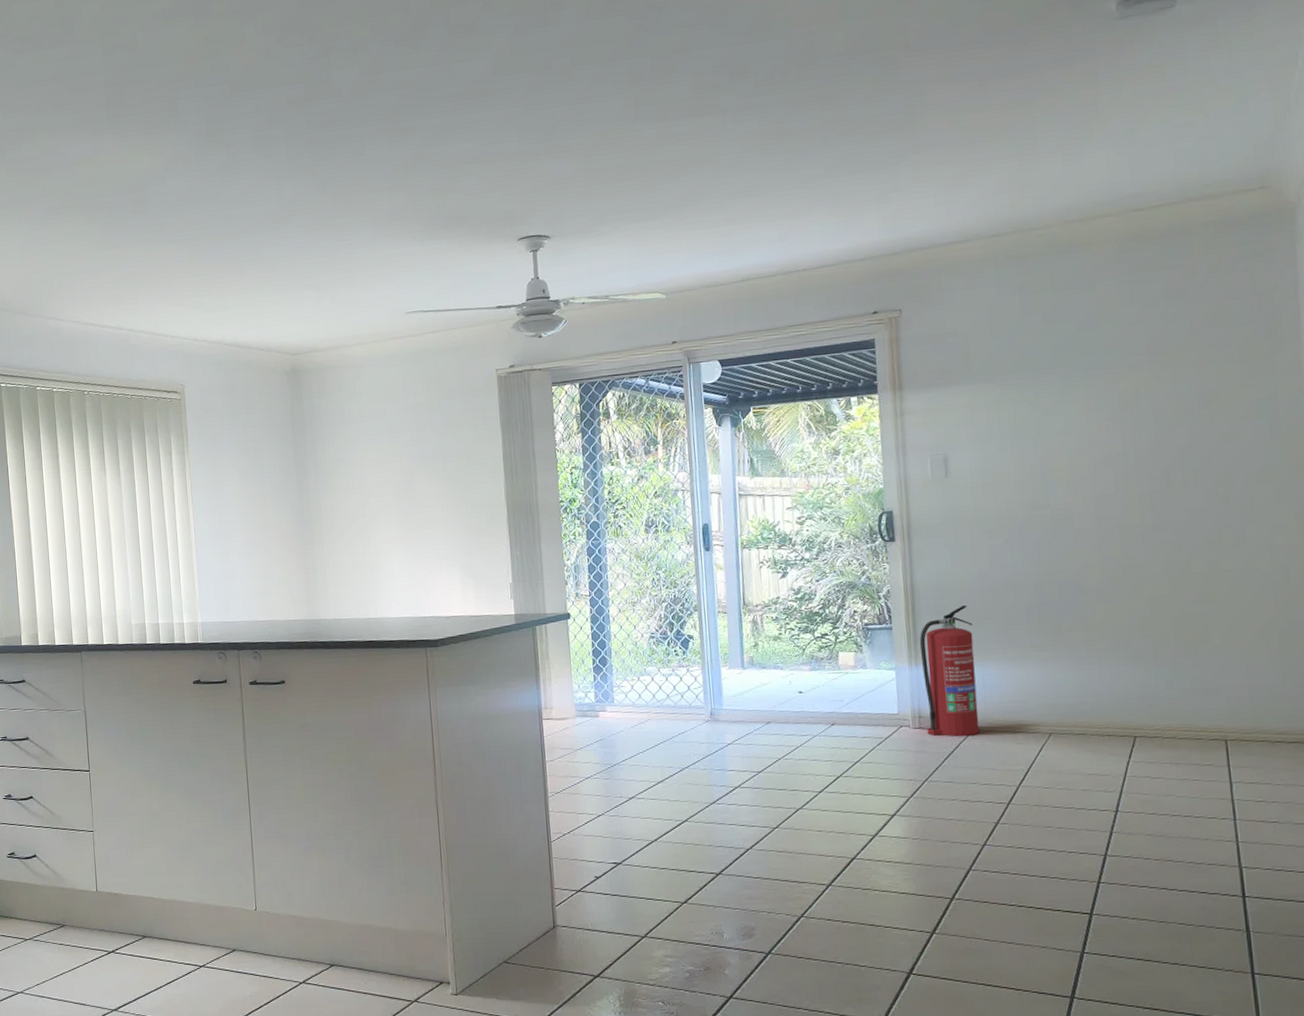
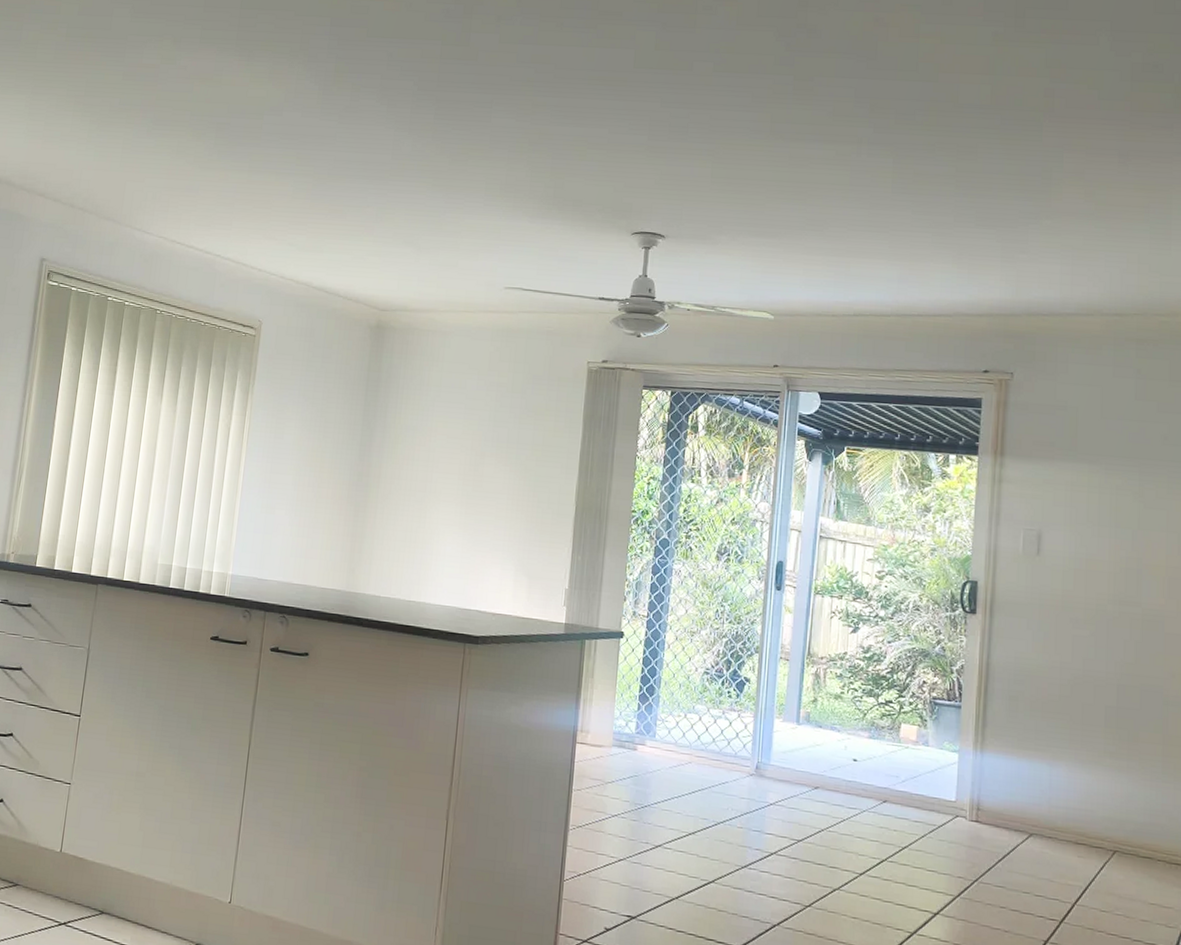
fire extinguisher: present [919,605,980,737] -> none [984,695,1047,839]

